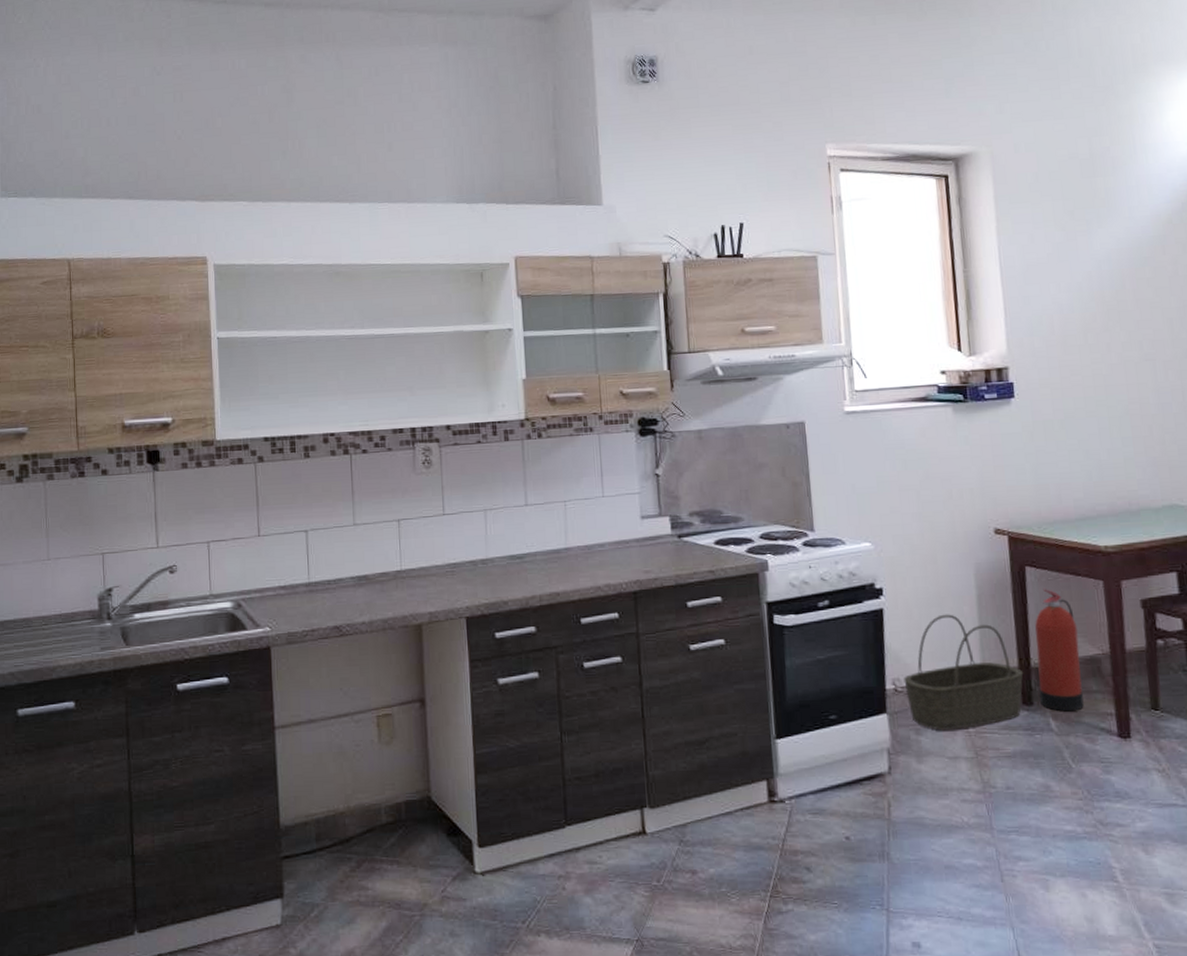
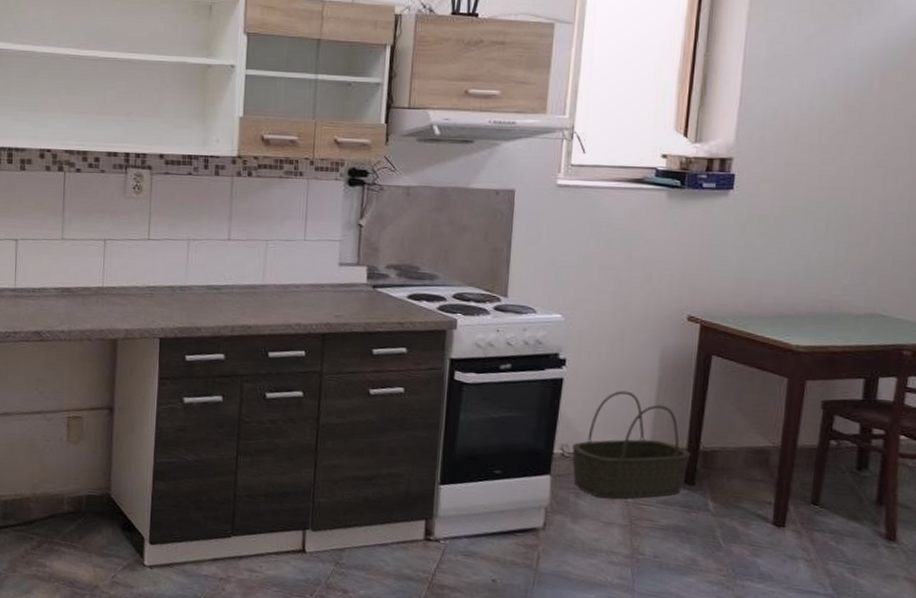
fire extinguisher: present [1035,588,1084,712] -> none [702,378,753,496]

